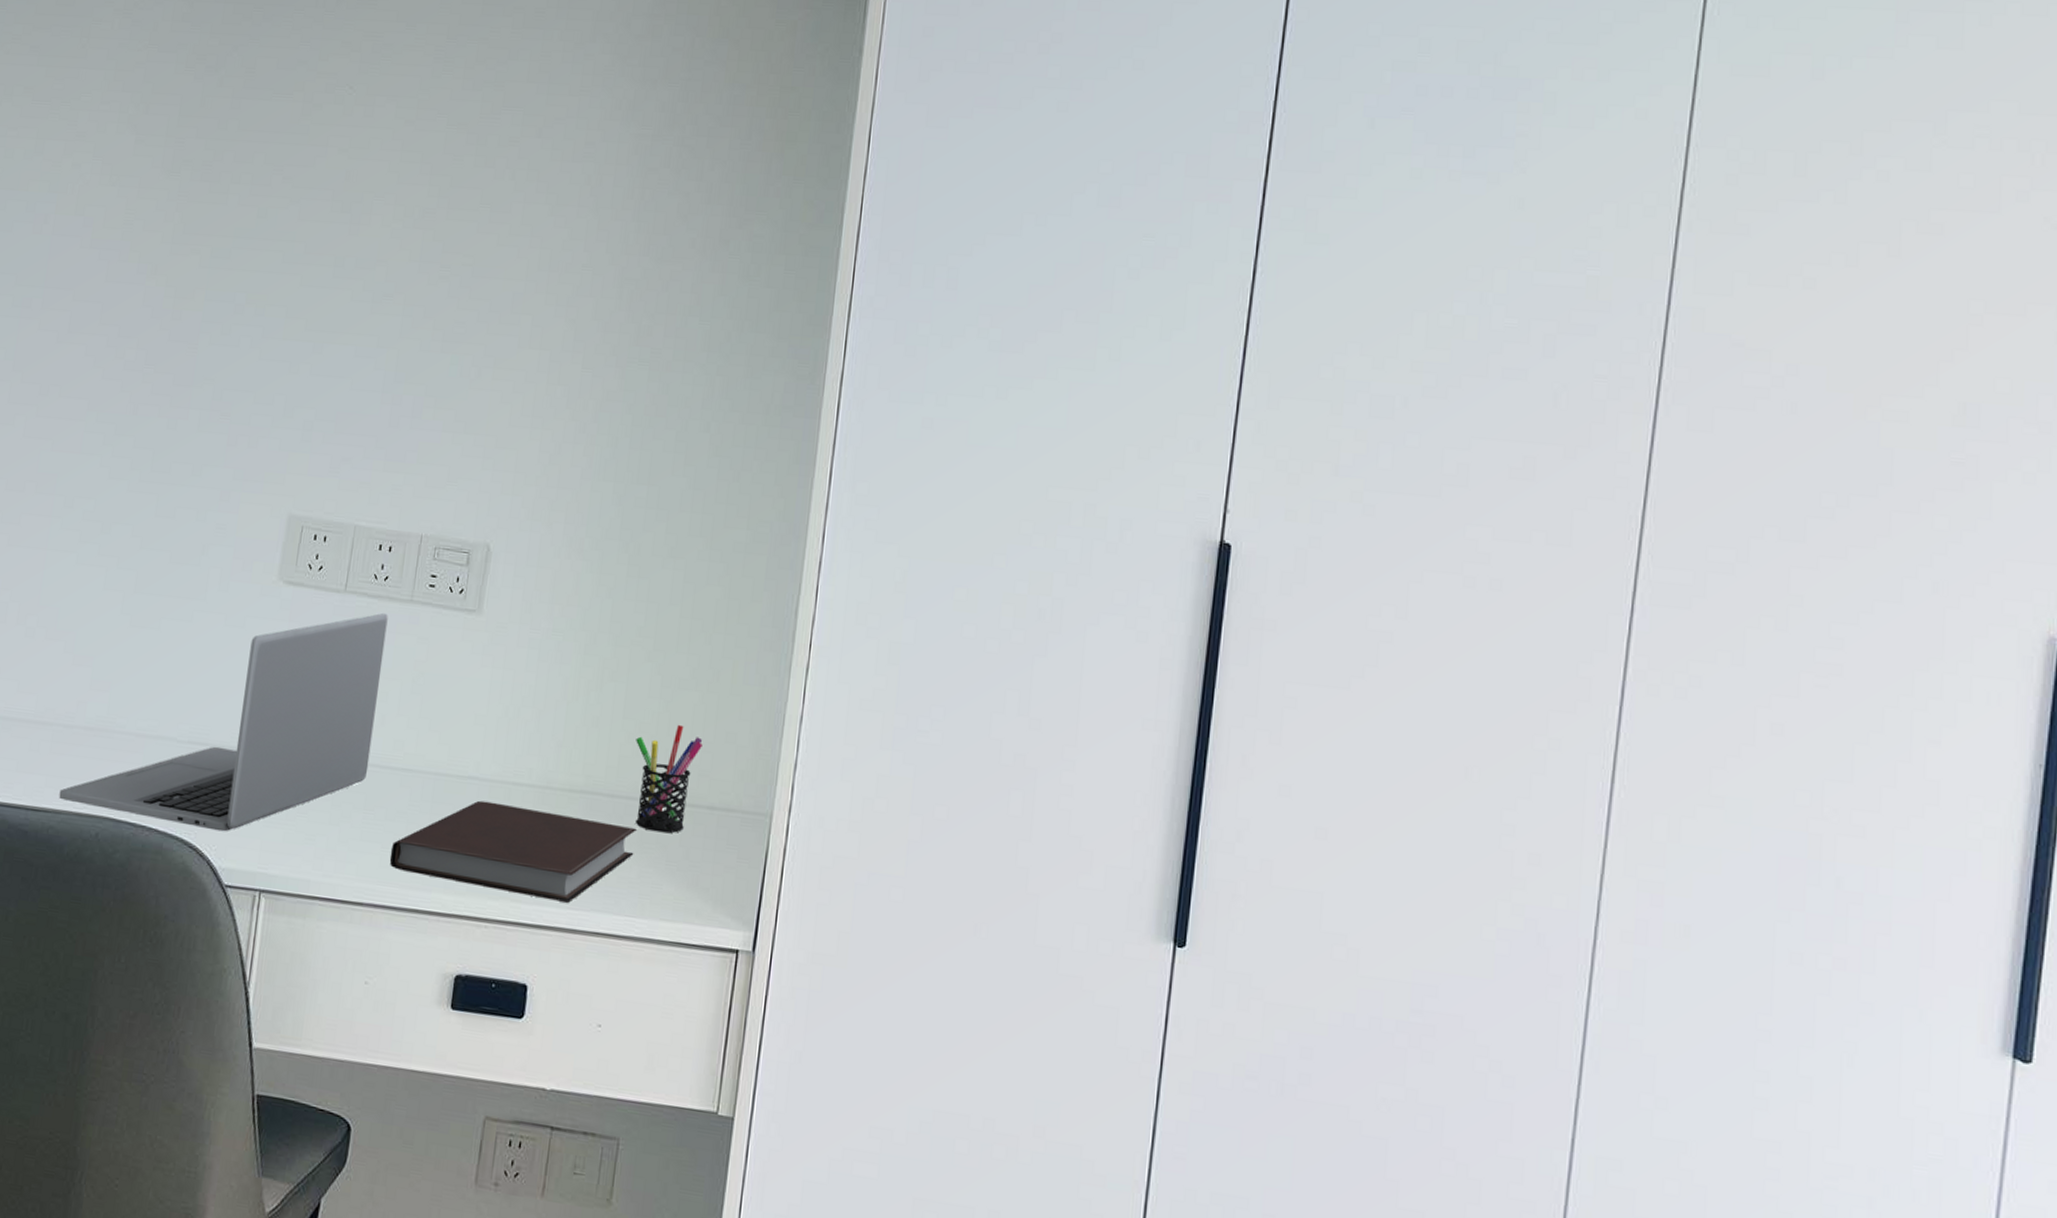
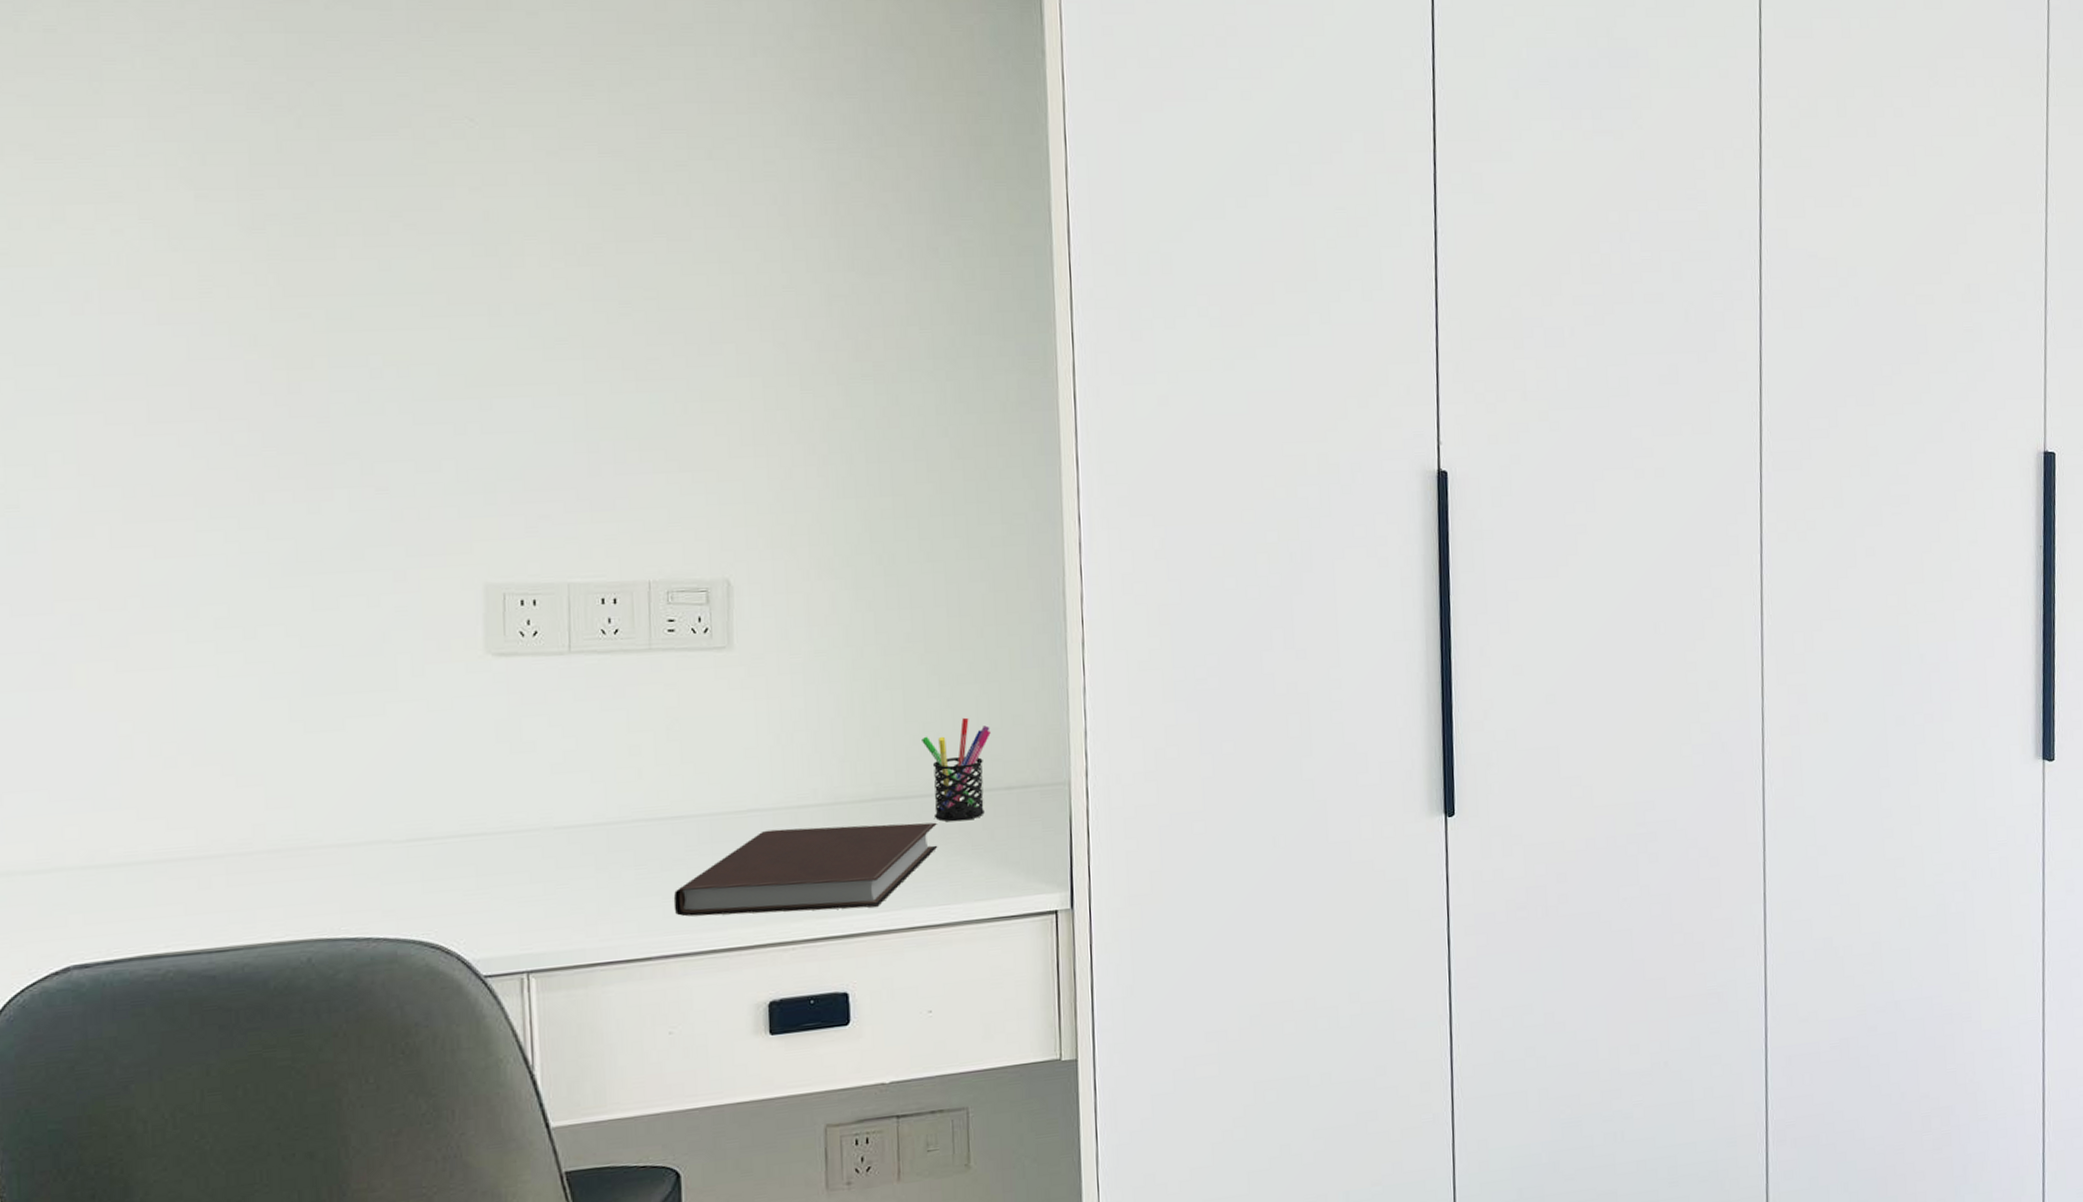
laptop: present [59,612,388,832] -> none [249,666,632,933]

